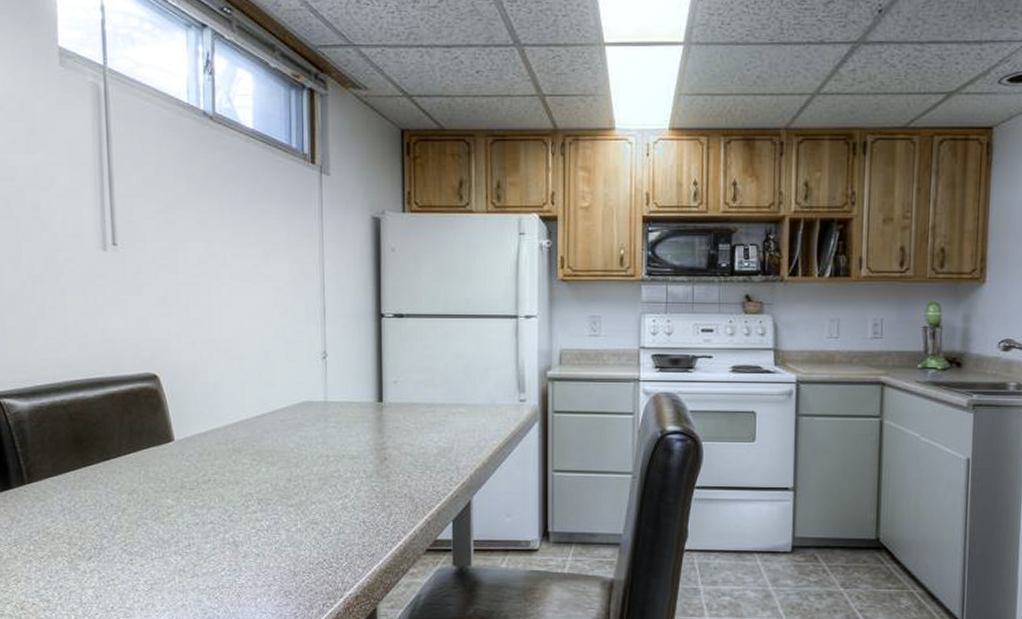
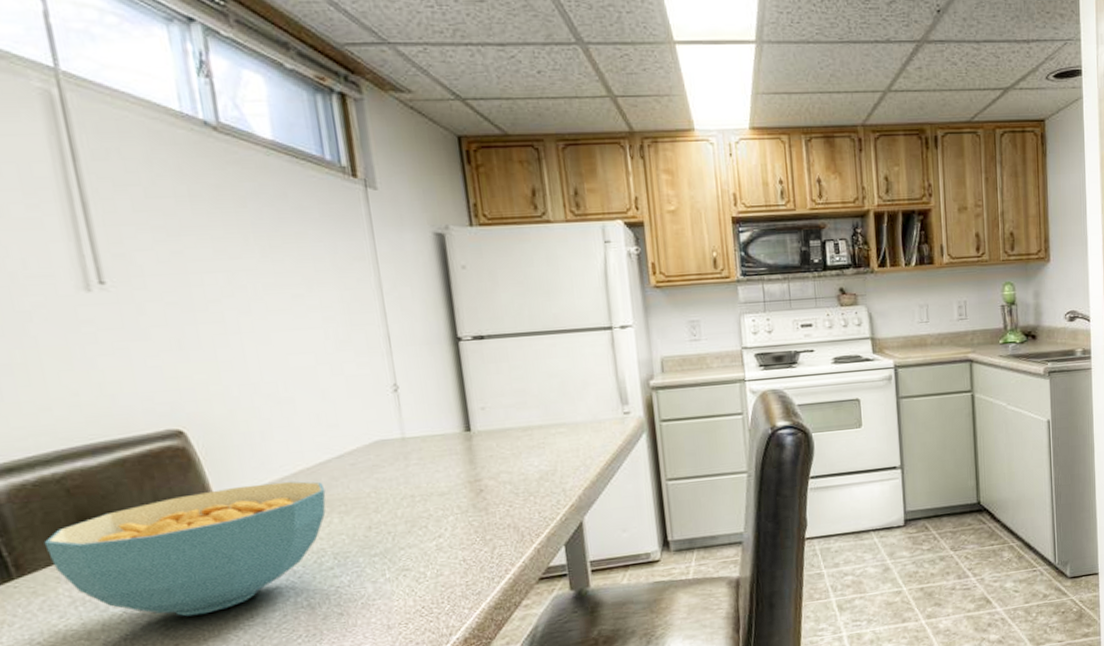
cereal bowl: none [49,428,258,537] -> present [43,481,326,617]

